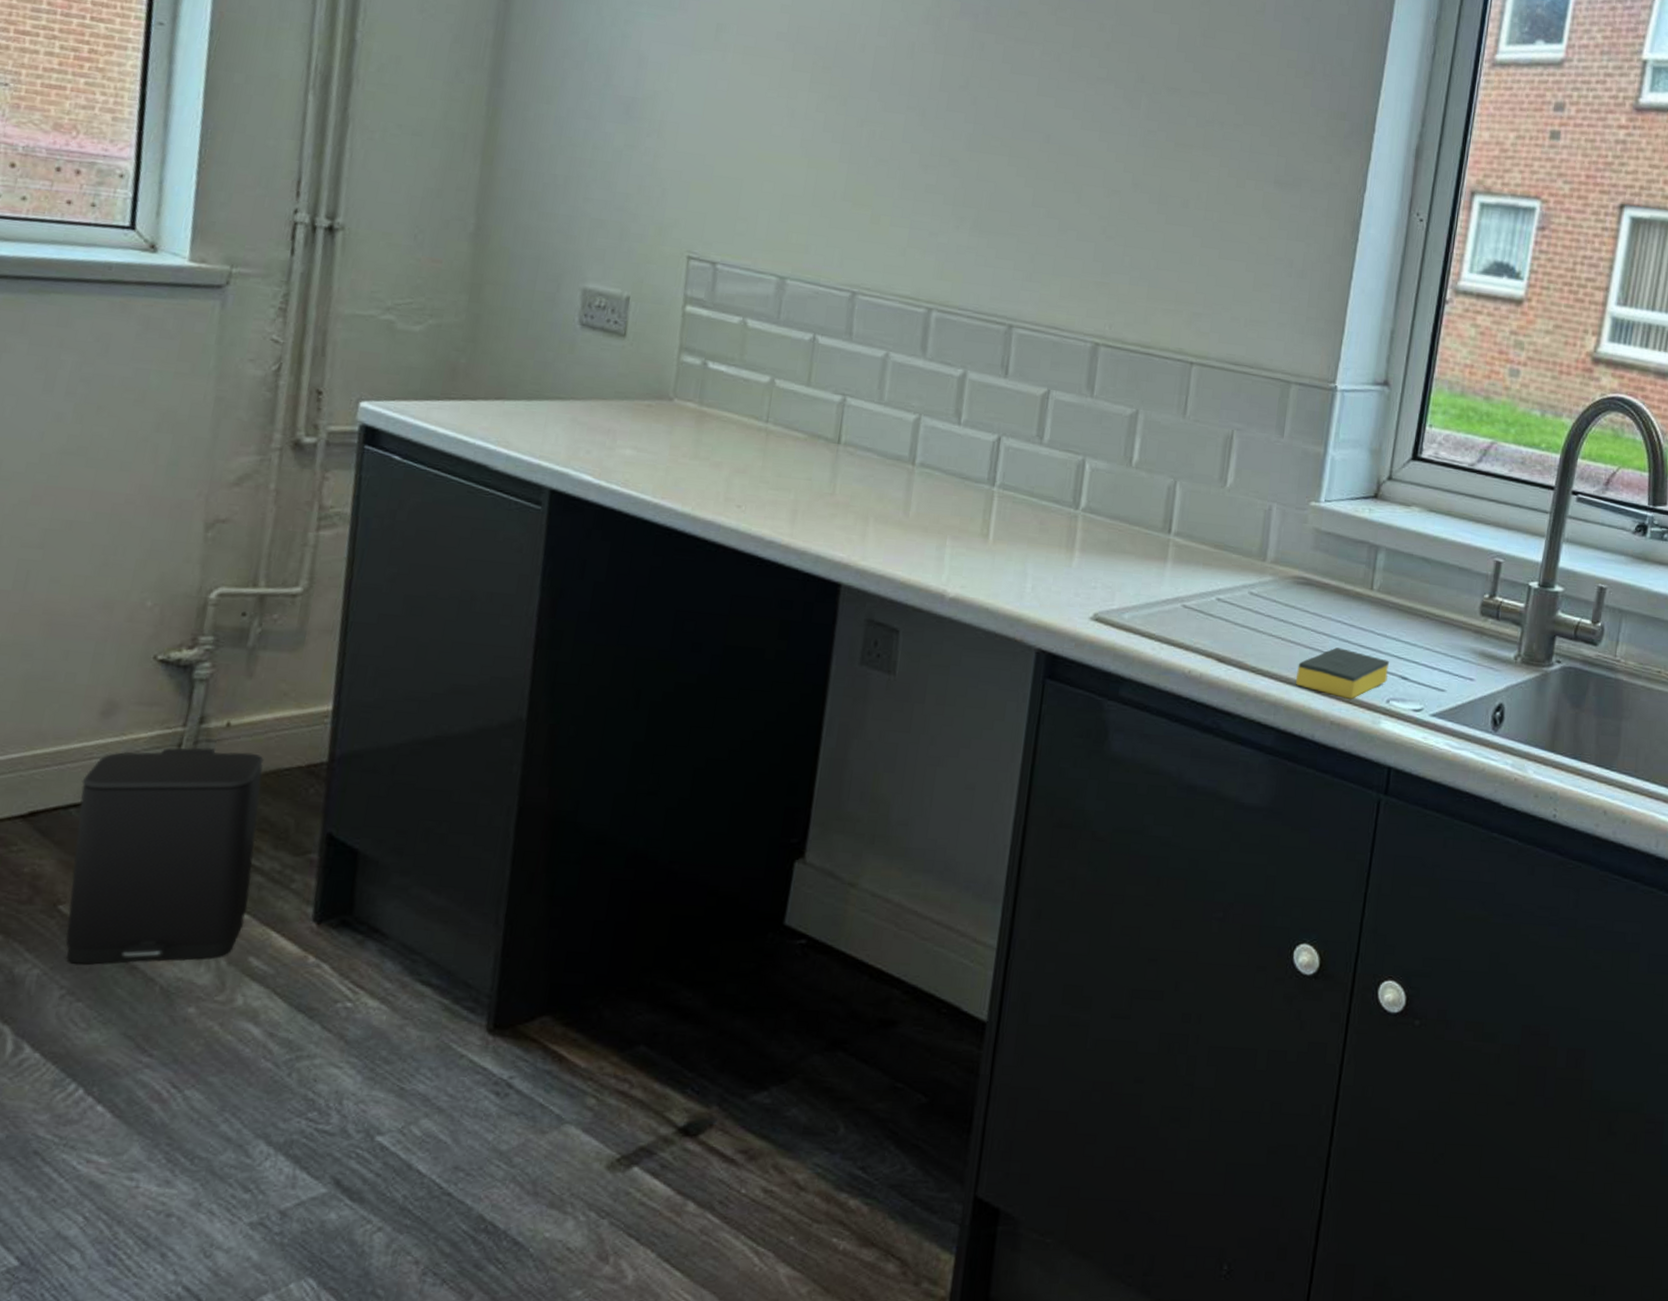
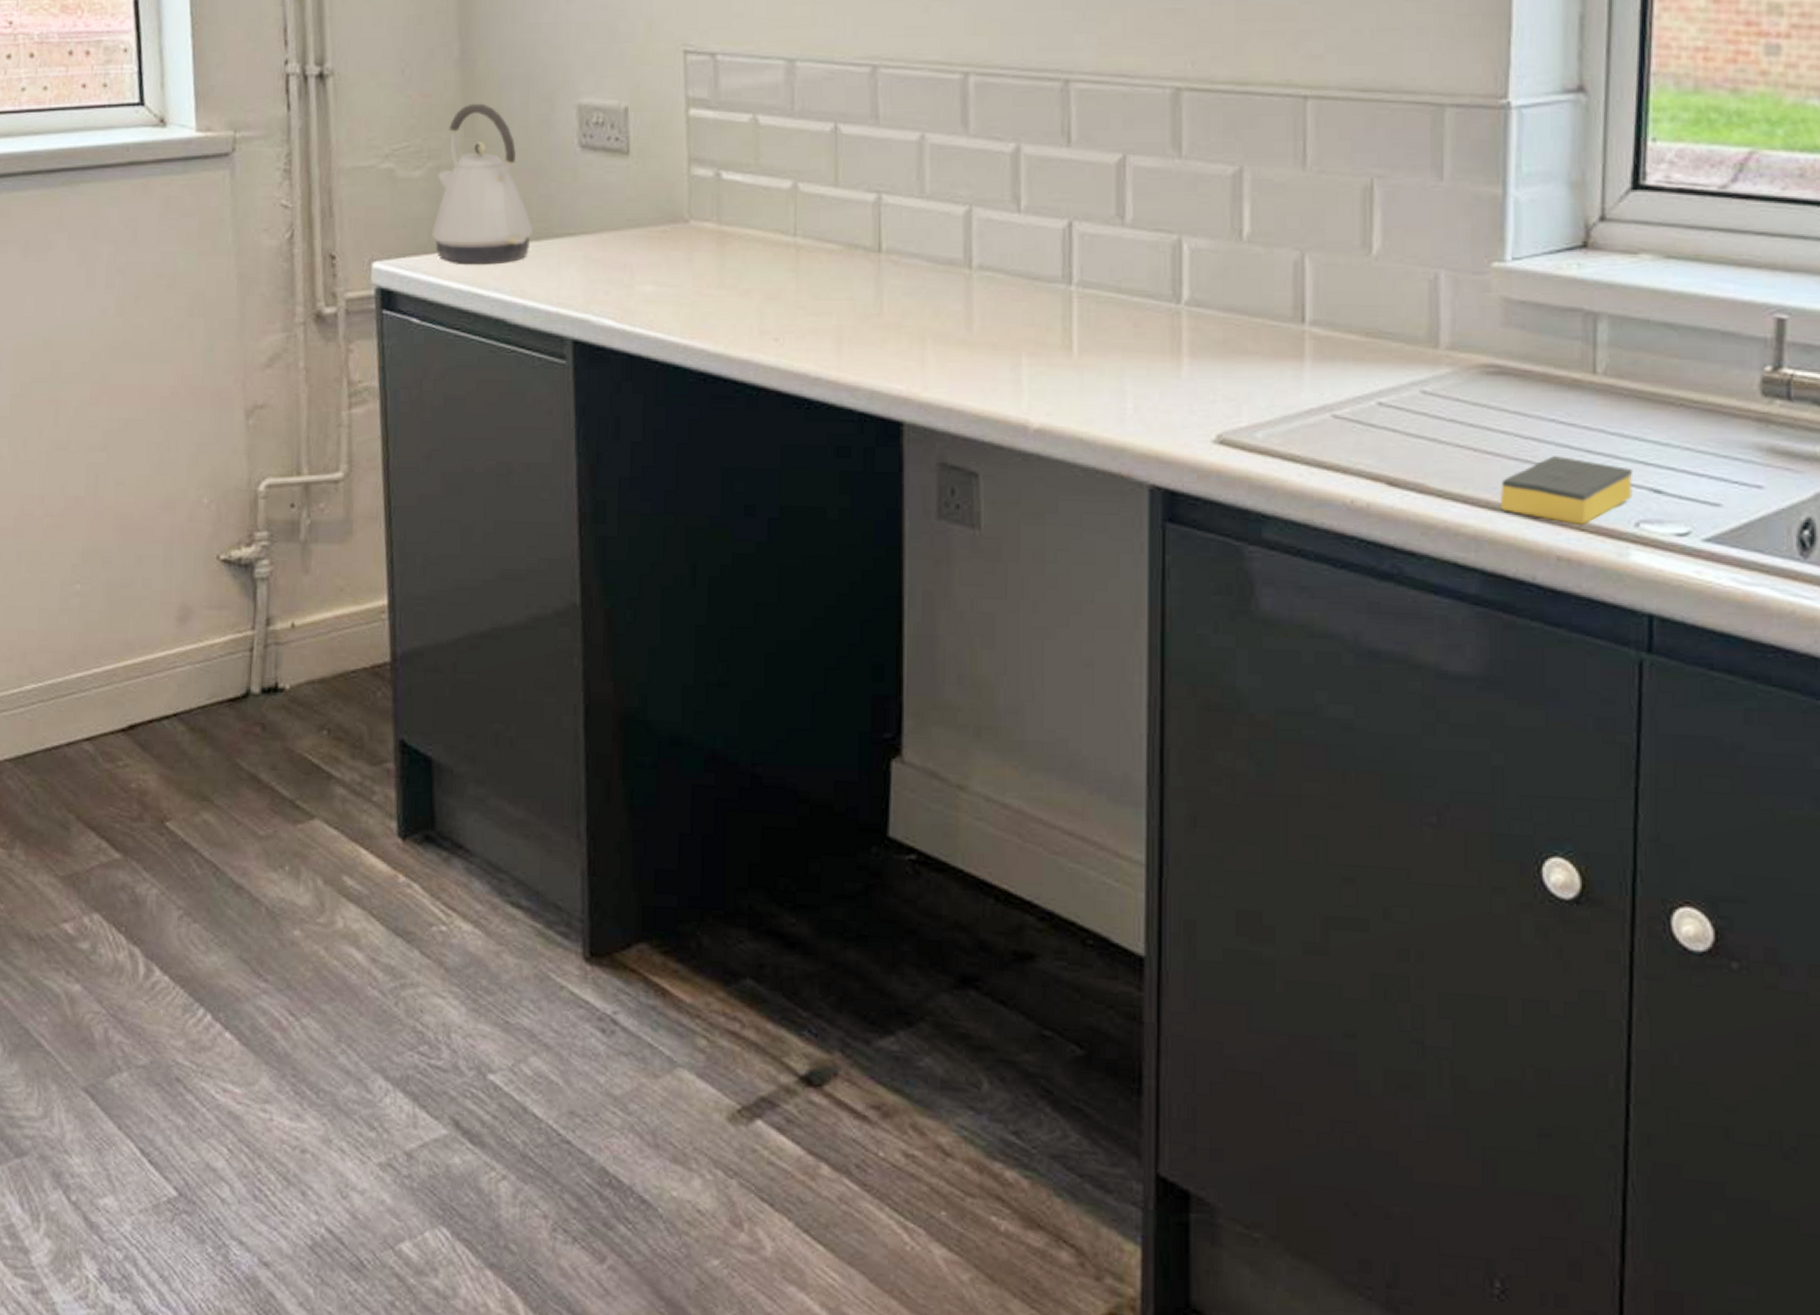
pedal bin: present [65,747,264,965] -> none [170,651,335,884]
kettle: none [424,273,526,418] -> present [432,103,534,266]

